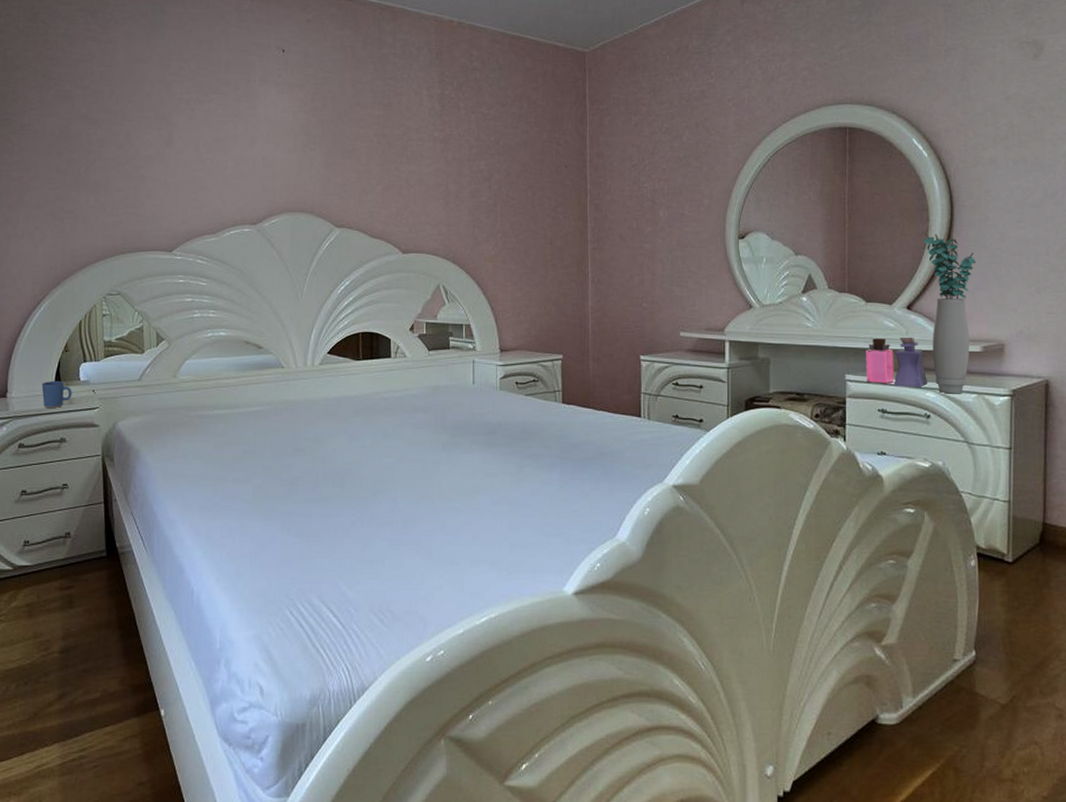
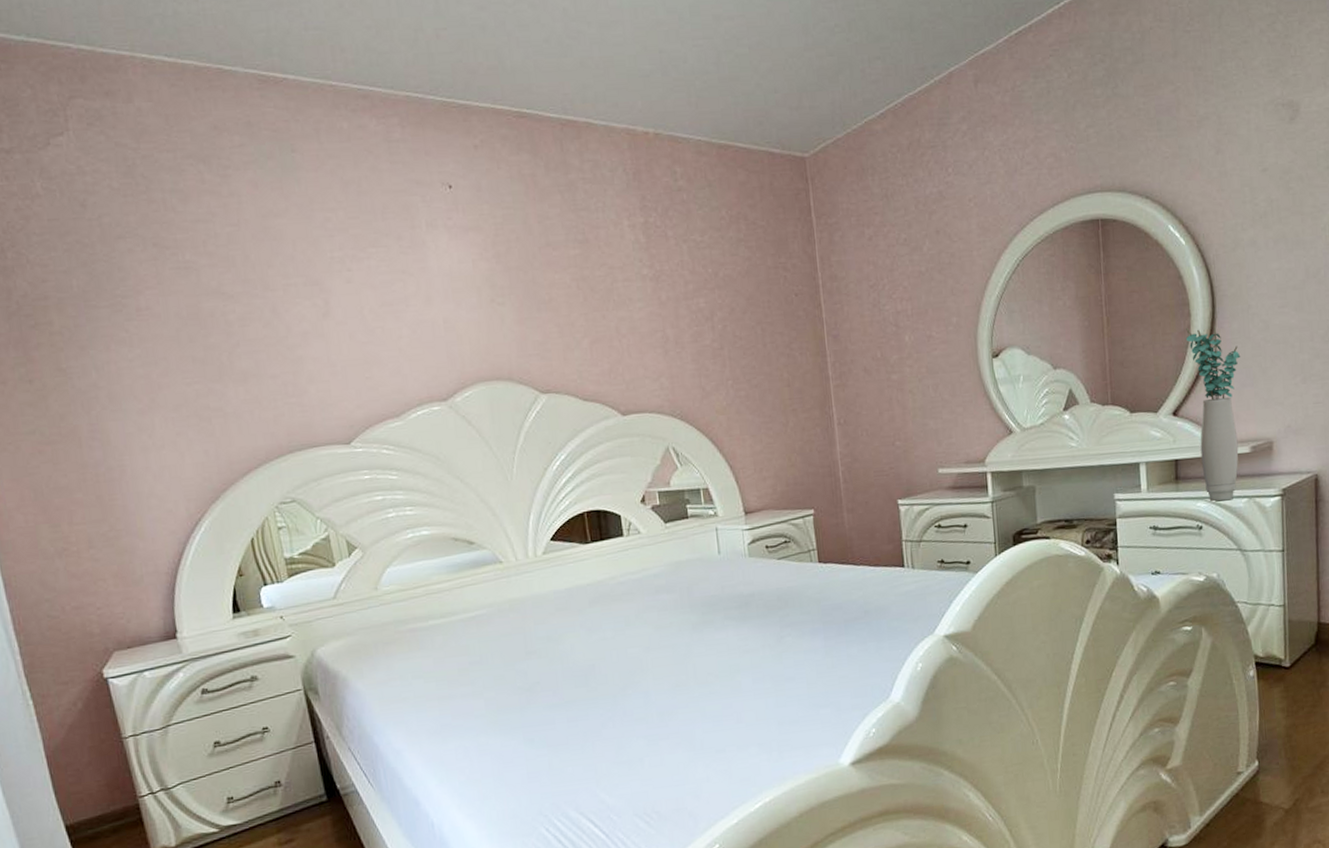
mug: present [41,380,72,409] -> none [217,610,257,645]
perfume bottle: present [866,338,894,385] -> none [1133,450,1164,501]
perfume bottle: present [894,337,928,388] -> none [1163,445,1199,500]

